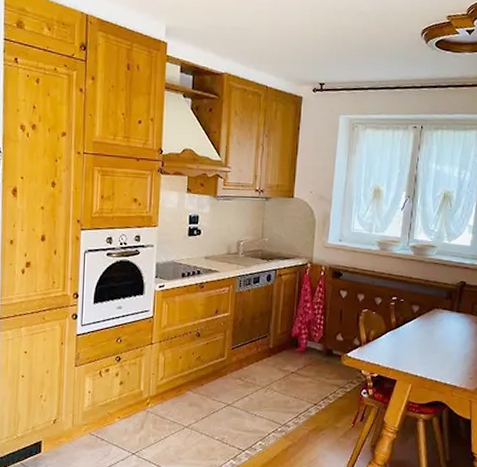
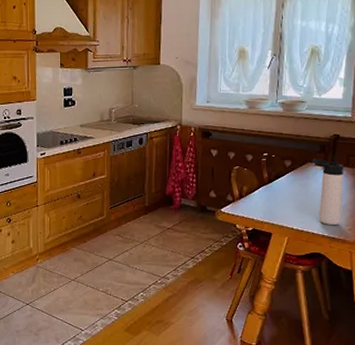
thermos bottle: none [439,305,469,374] -> present [312,158,344,226]

